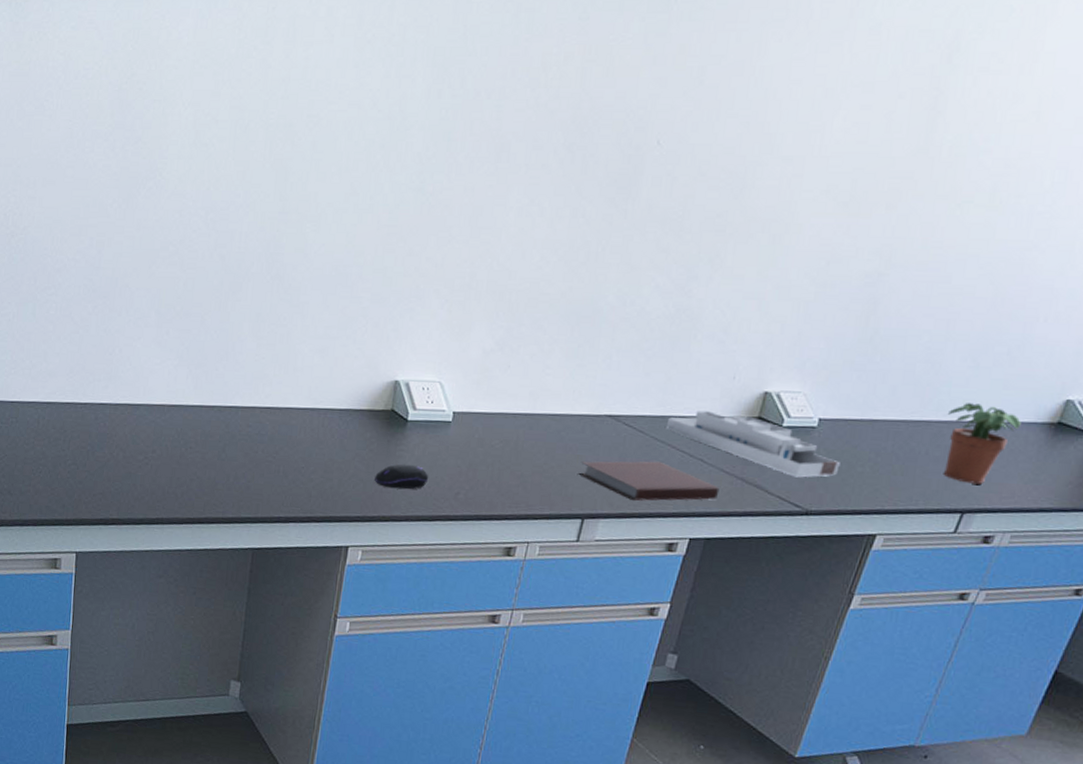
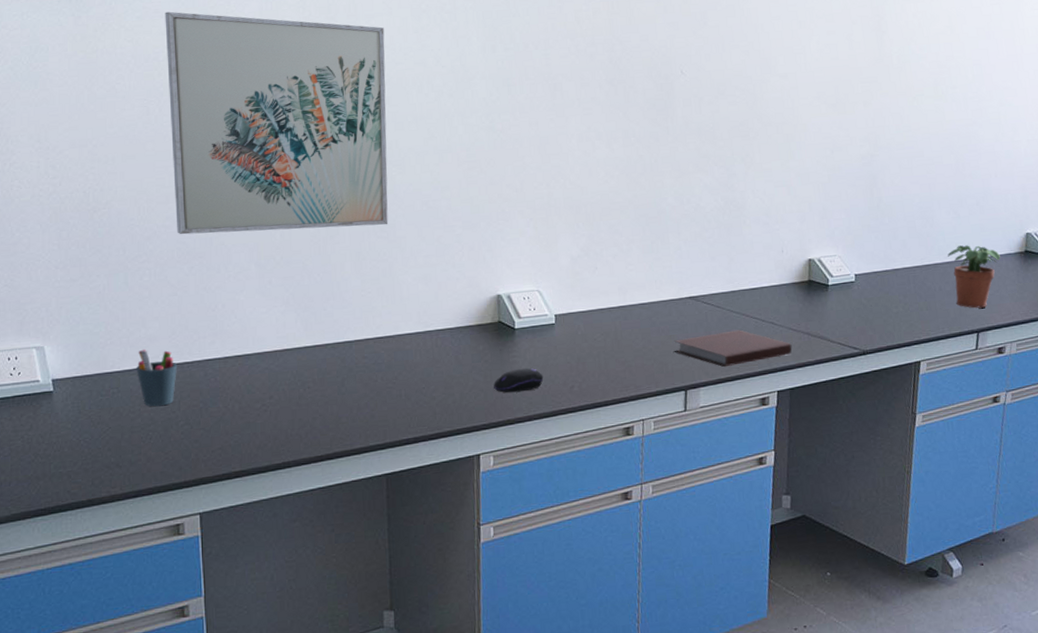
pen holder: none [34,383,71,443] -> present [136,349,177,407]
wall art: none [86,23,322,287] -> present [165,11,389,235]
desk organizer: present [666,411,840,478] -> none [737,281,880,325]

